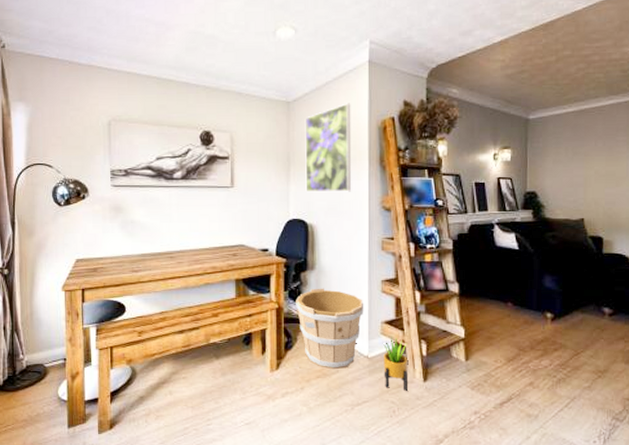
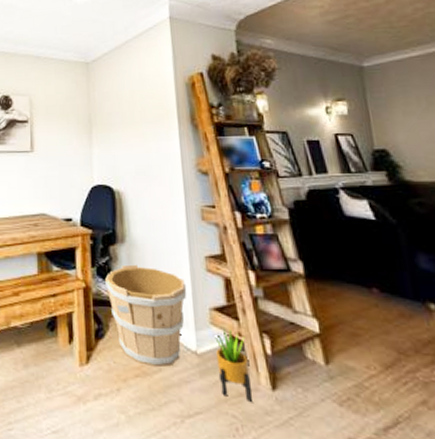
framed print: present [305,103,351,192] -> none [105,60,160,155]

